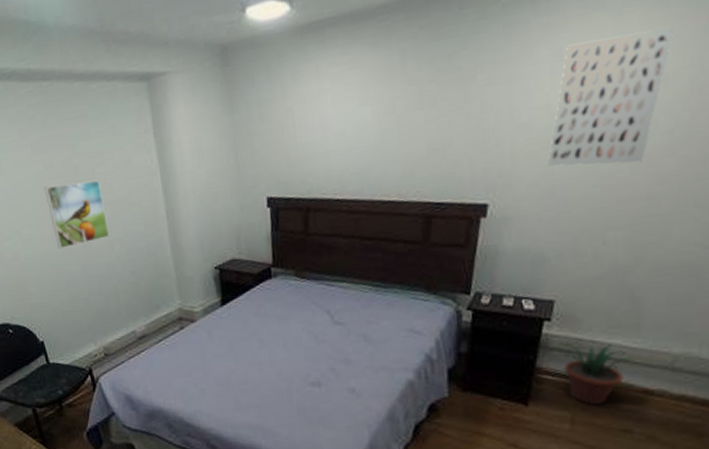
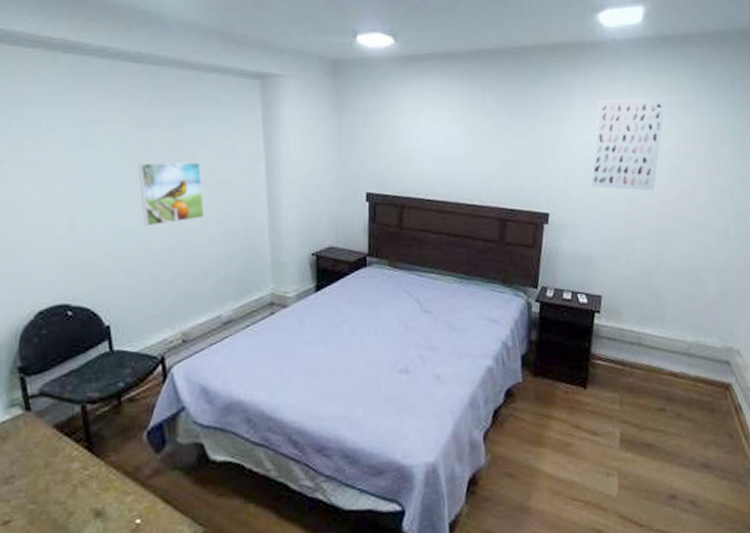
potted plant: present [560,342,636,406] -> none [608,331,663,388]

